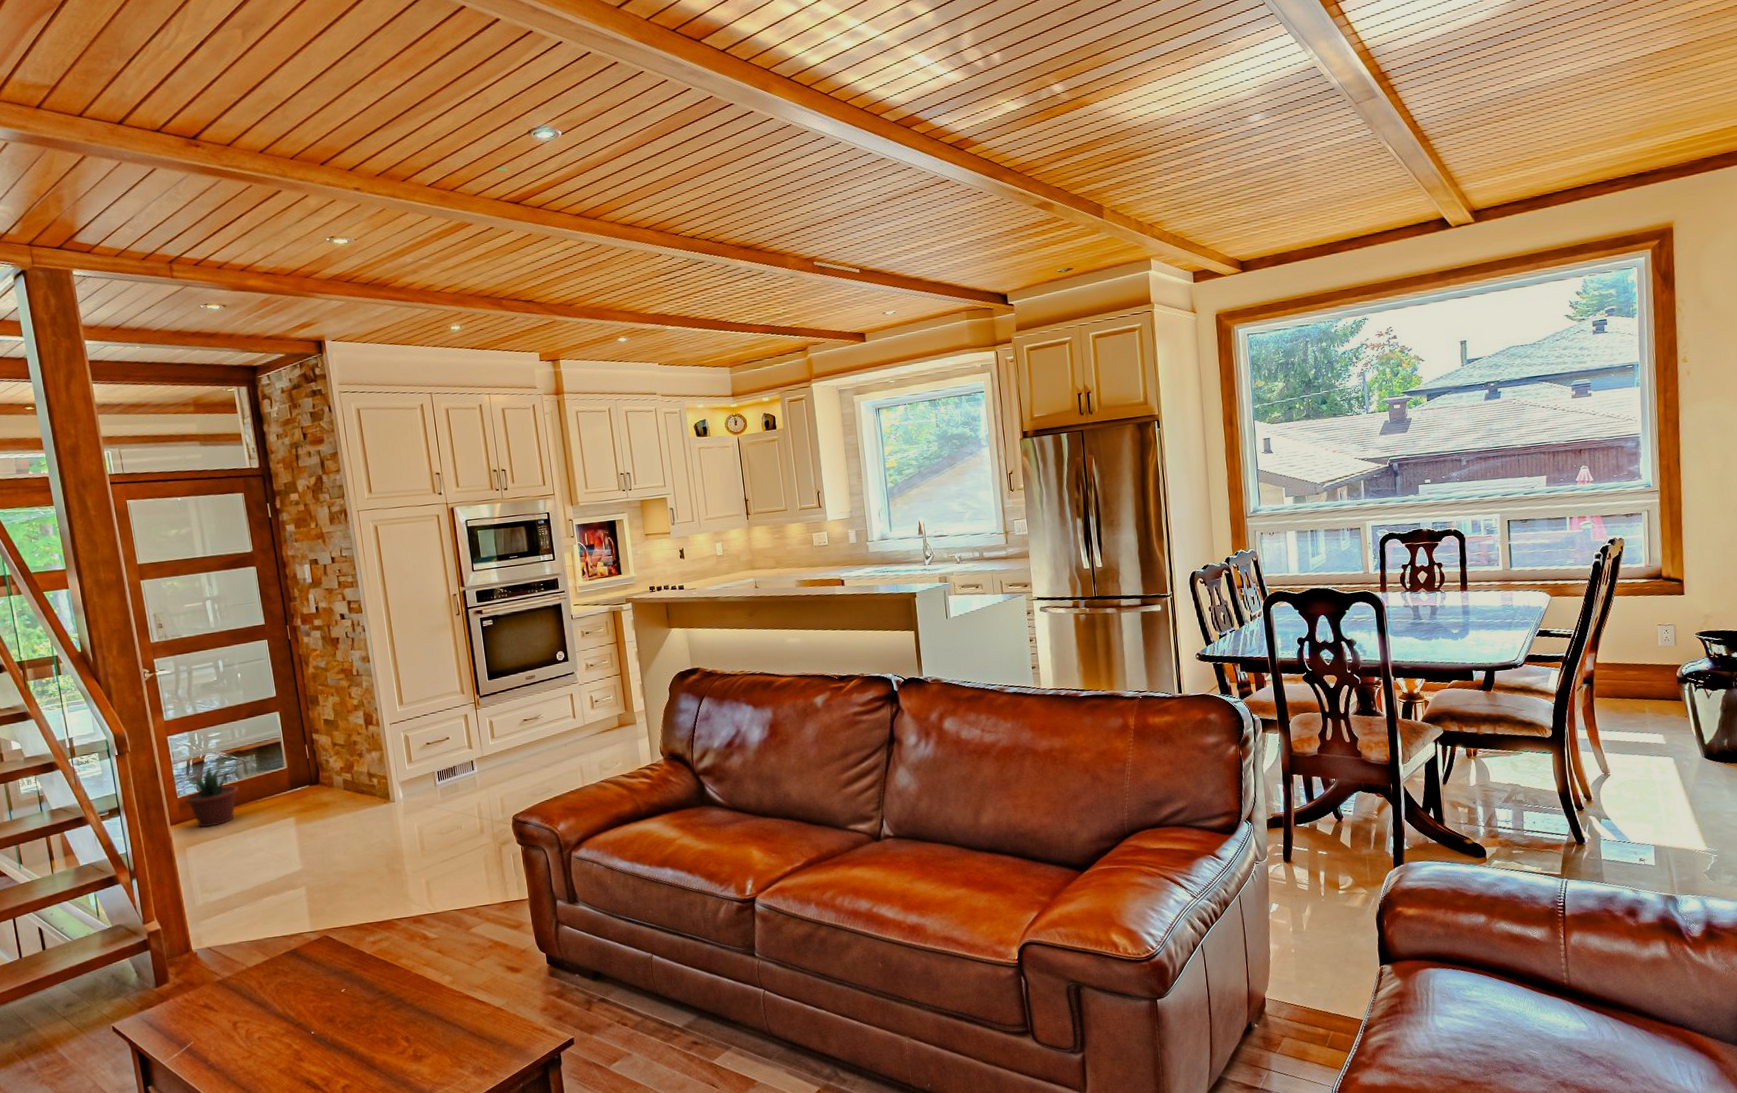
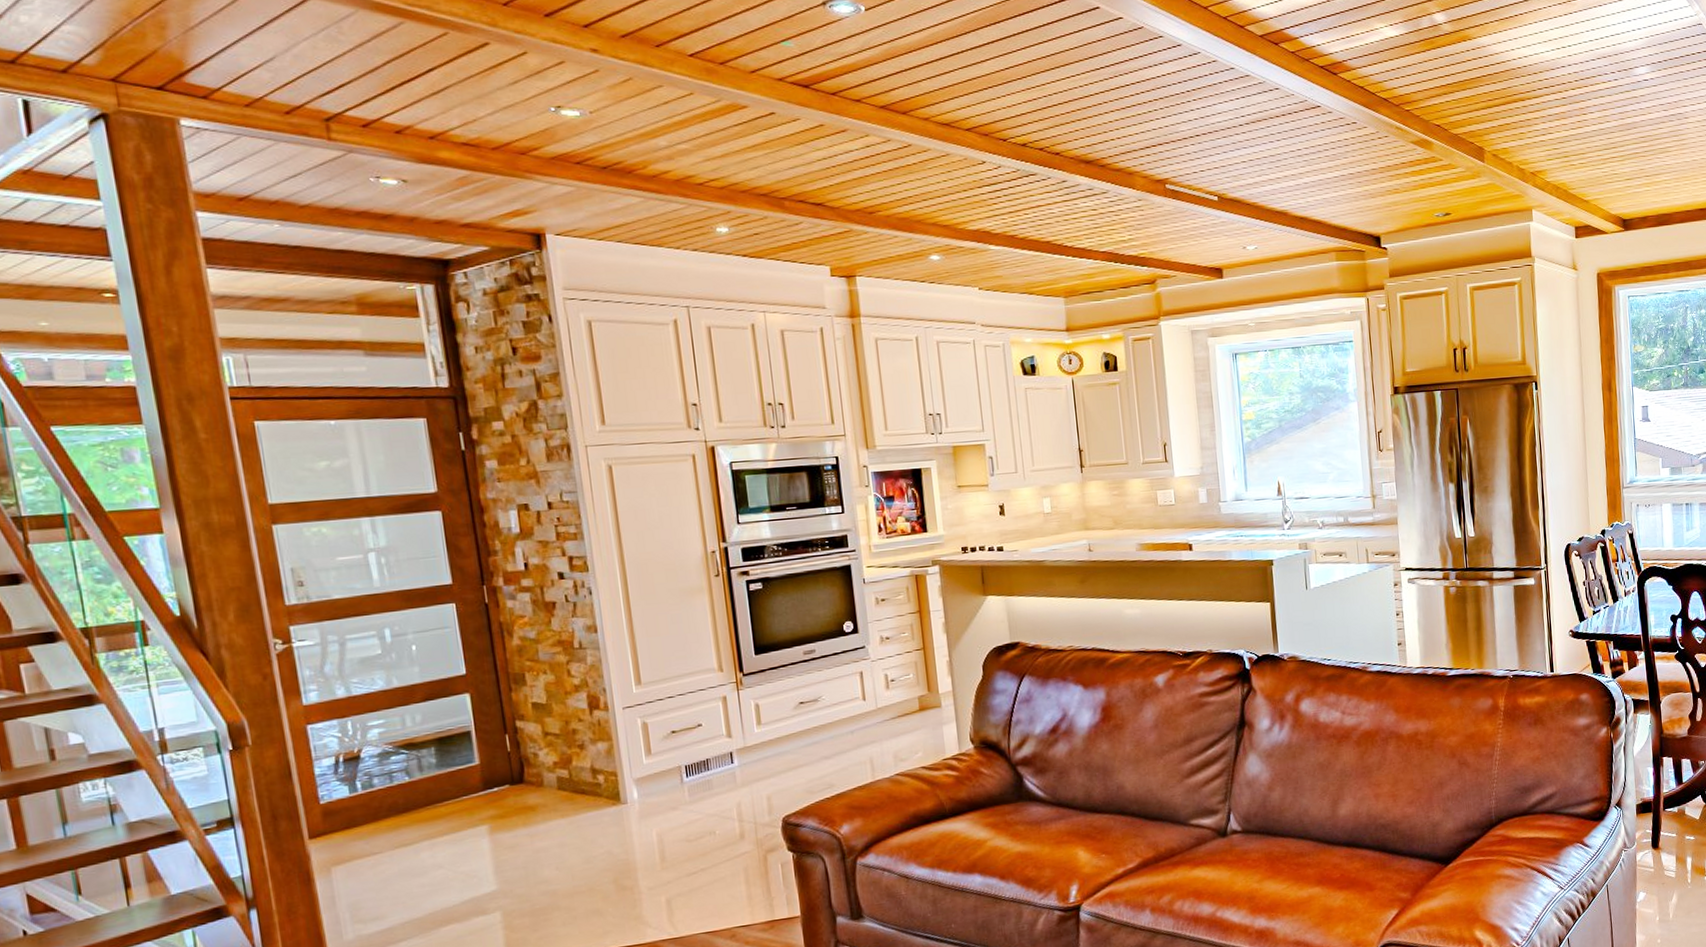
potted plant: present [168,764,241,828] -> none [307,759,413,842]

